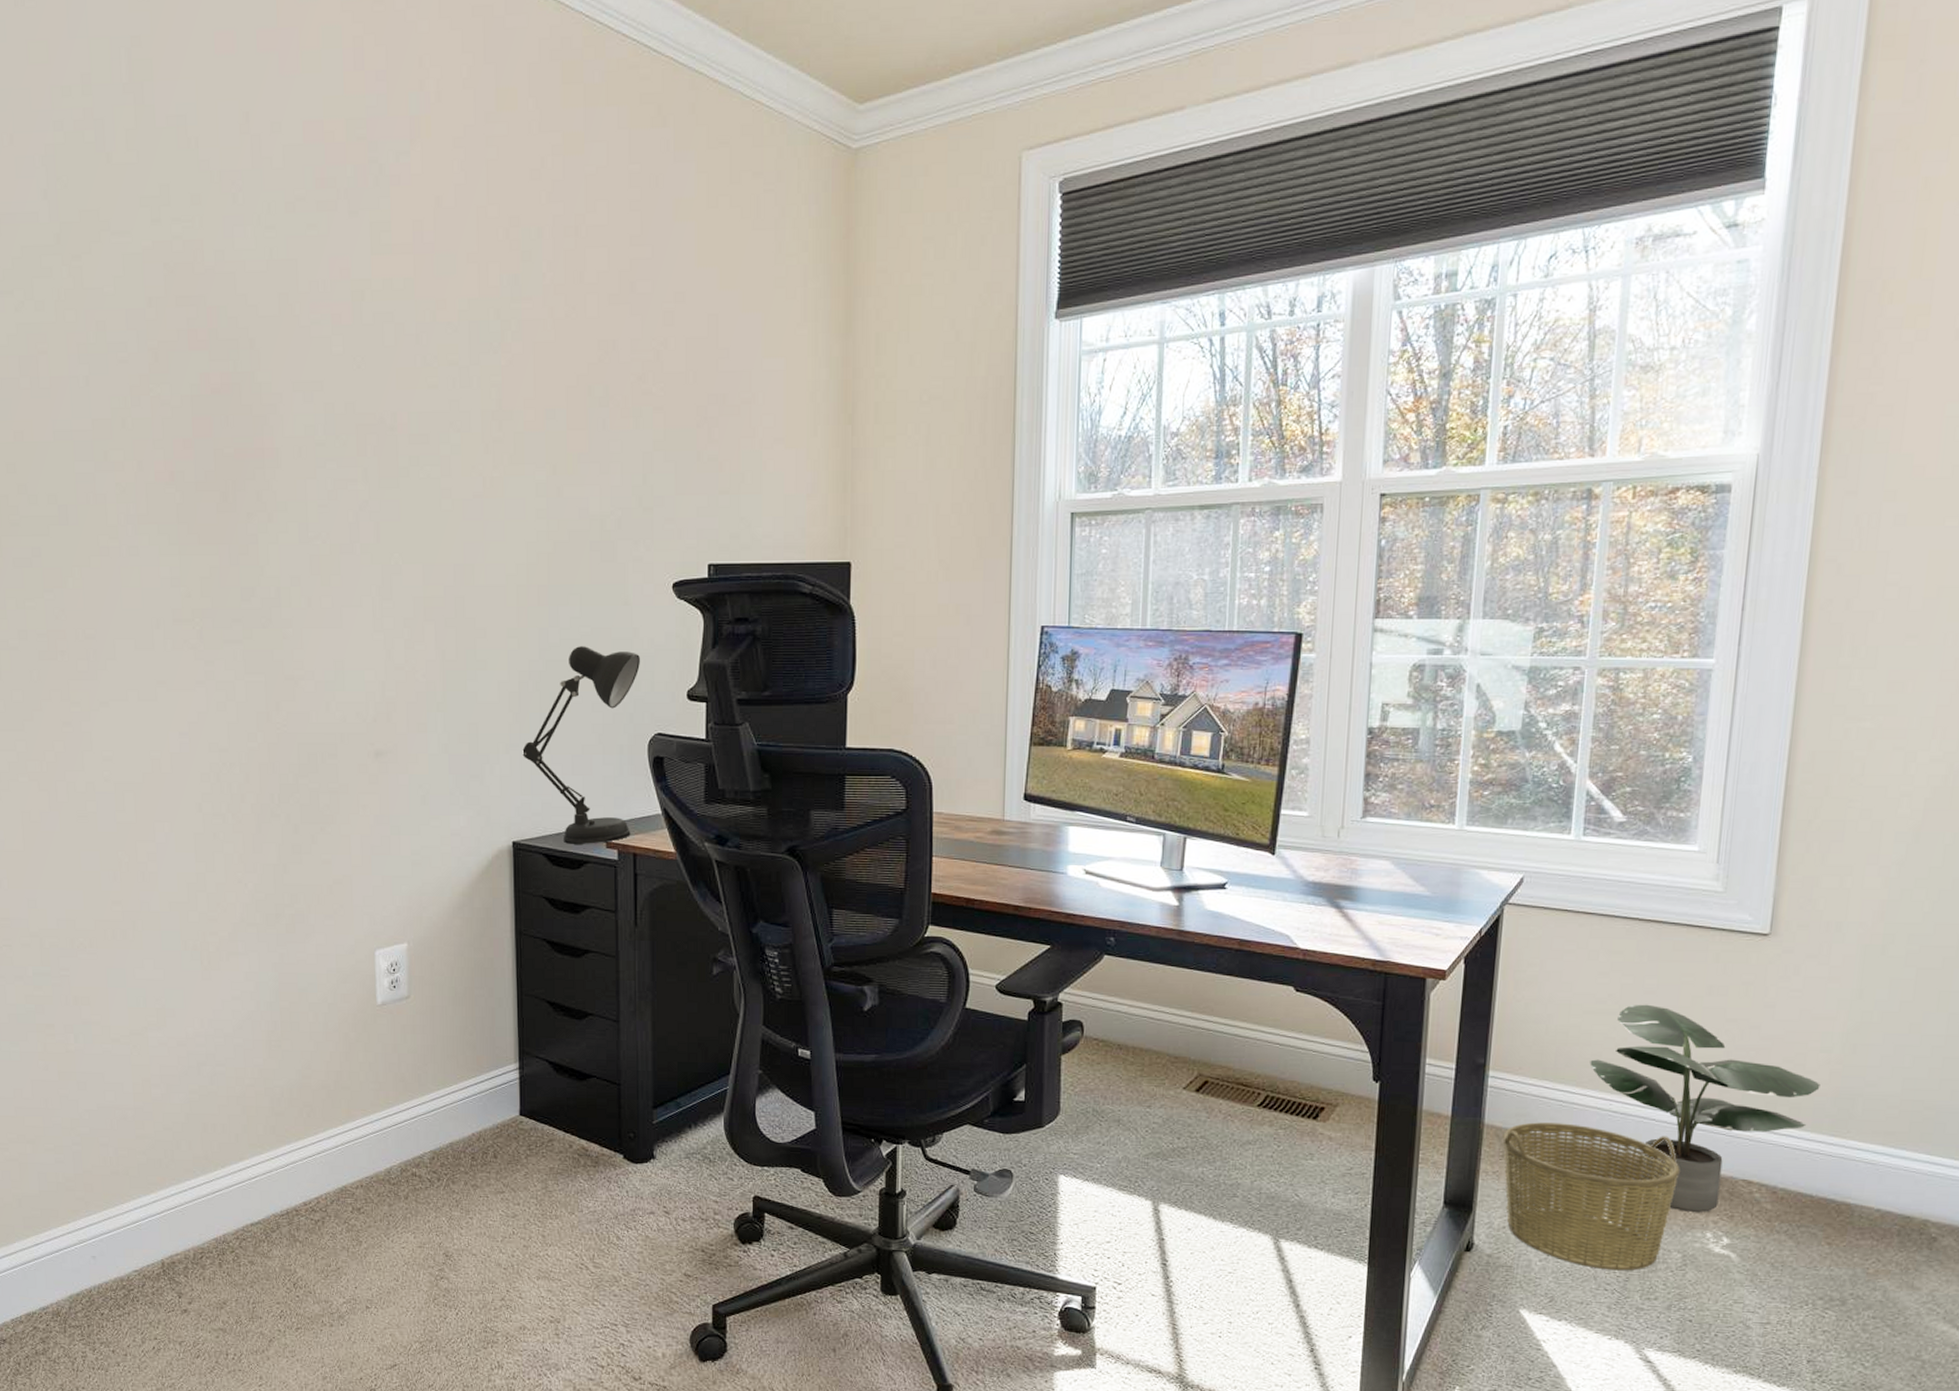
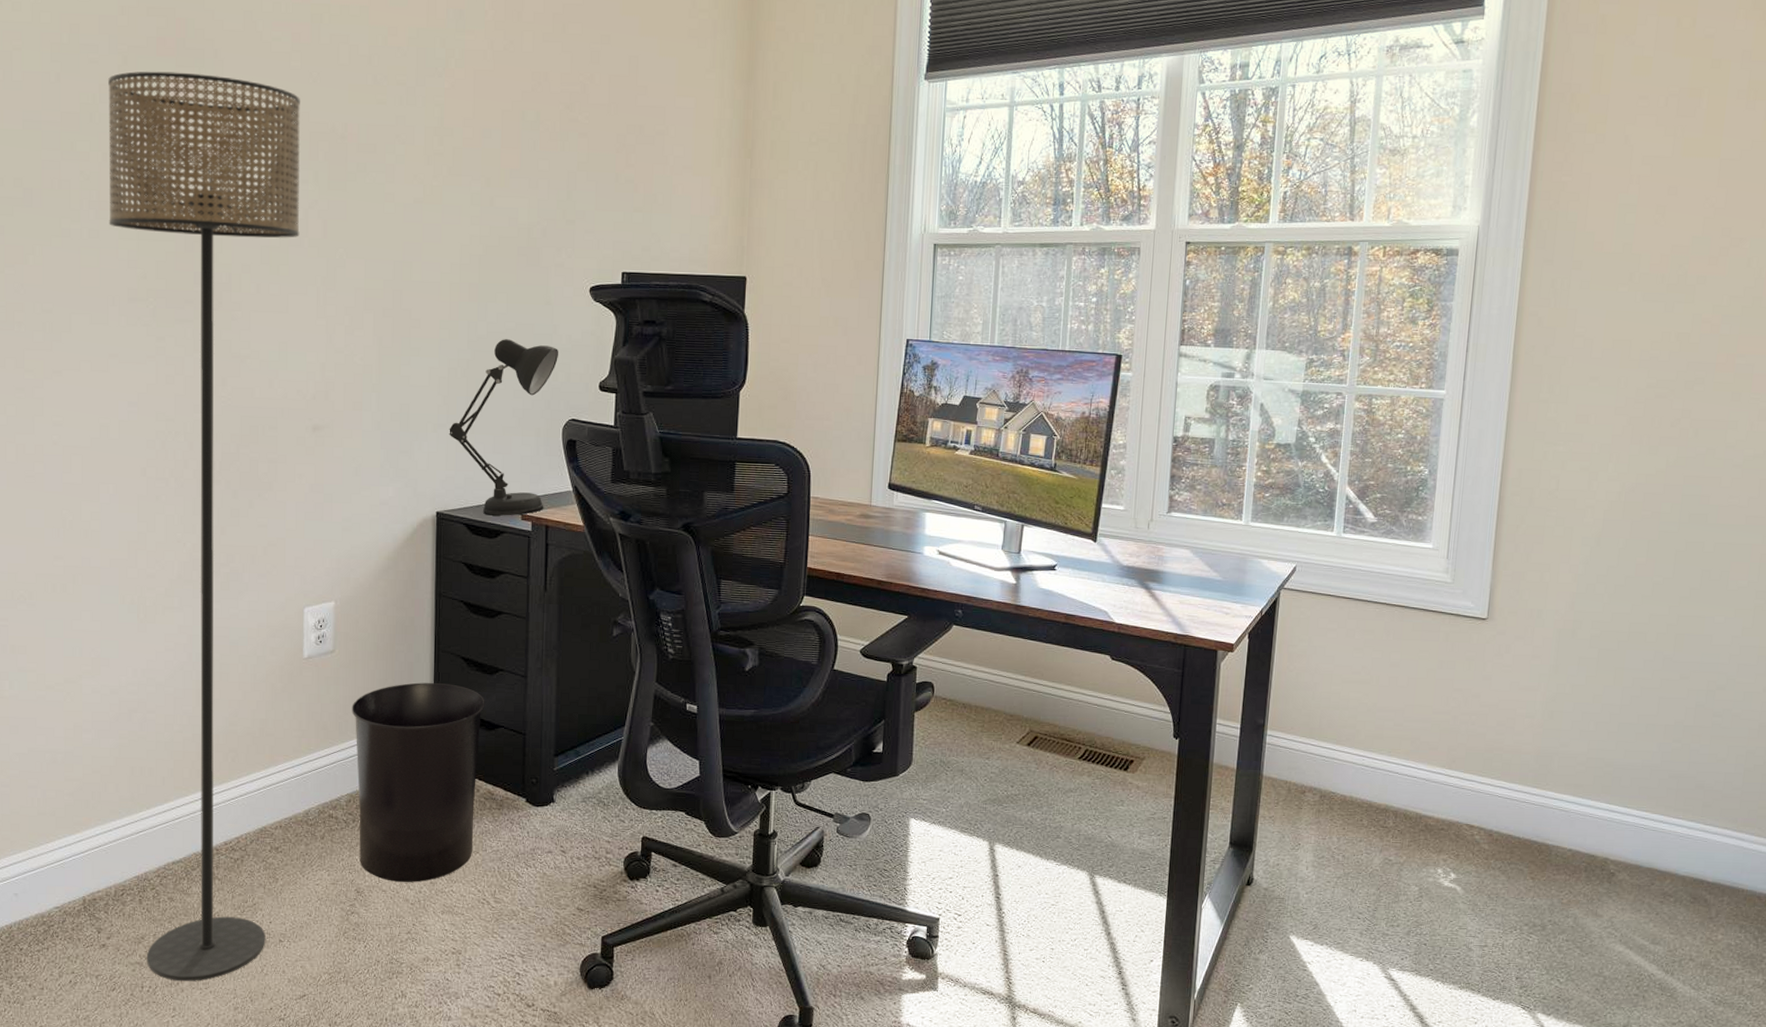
floor lamp: none [139,366,352,1349] -> present [108,71,300,981]
waste bin: none [431,1029,575,1246] -> present [352,682,485,882]
basket: present [1502,1122,1680,1271] -> none [1277,774,1418,902]
potted plant: present [1589,1004,1821,1212] -> none [1347,675,1526,852]

